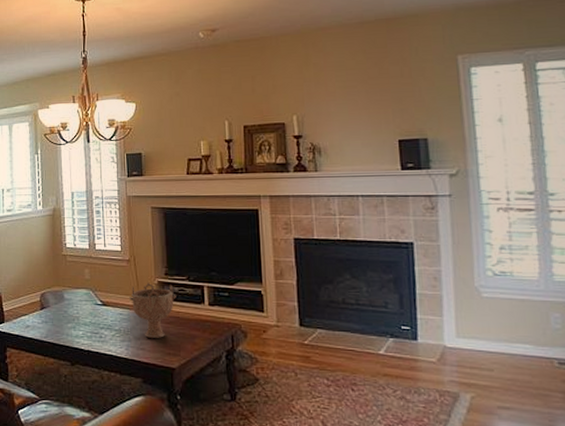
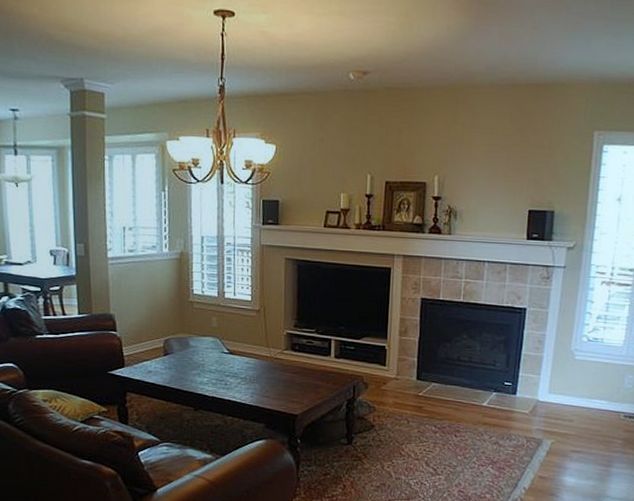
decorative bowl: present [129,282,176,338] -> none [257,333,304,387]

